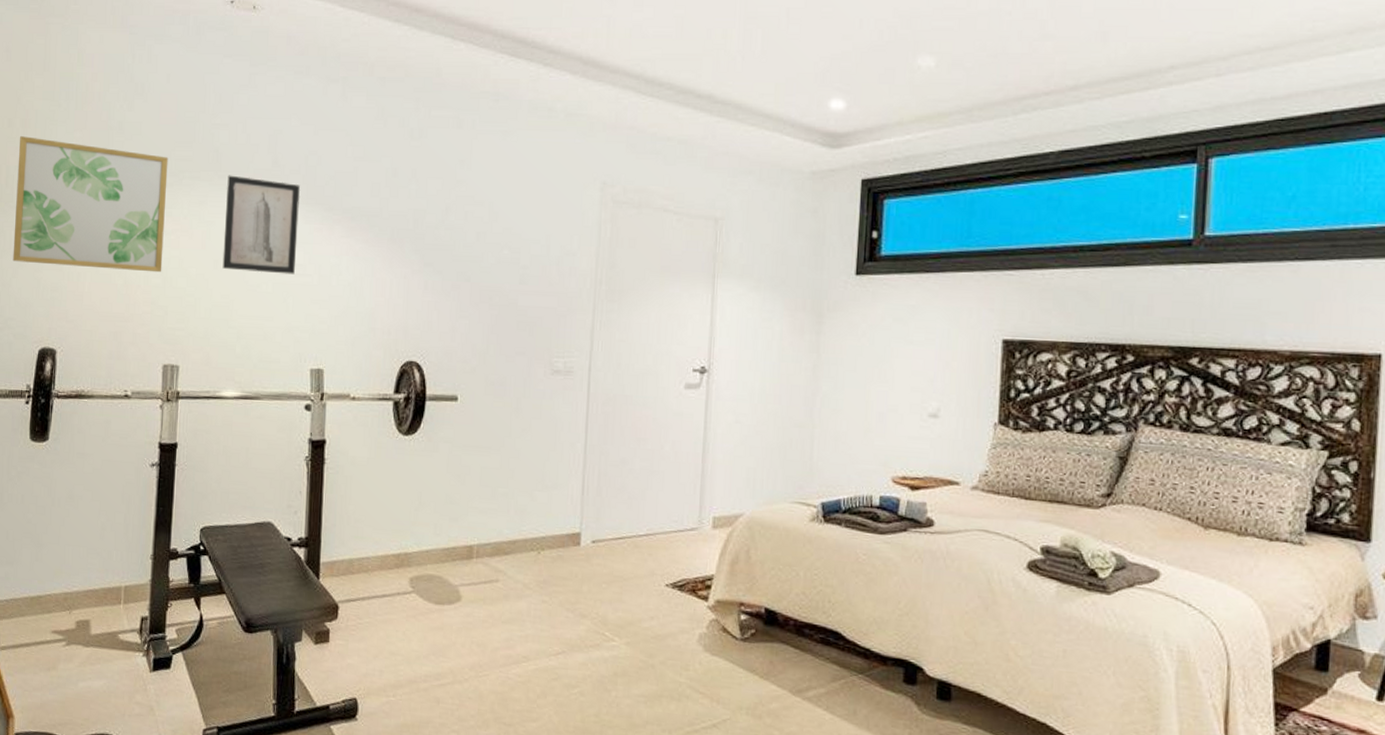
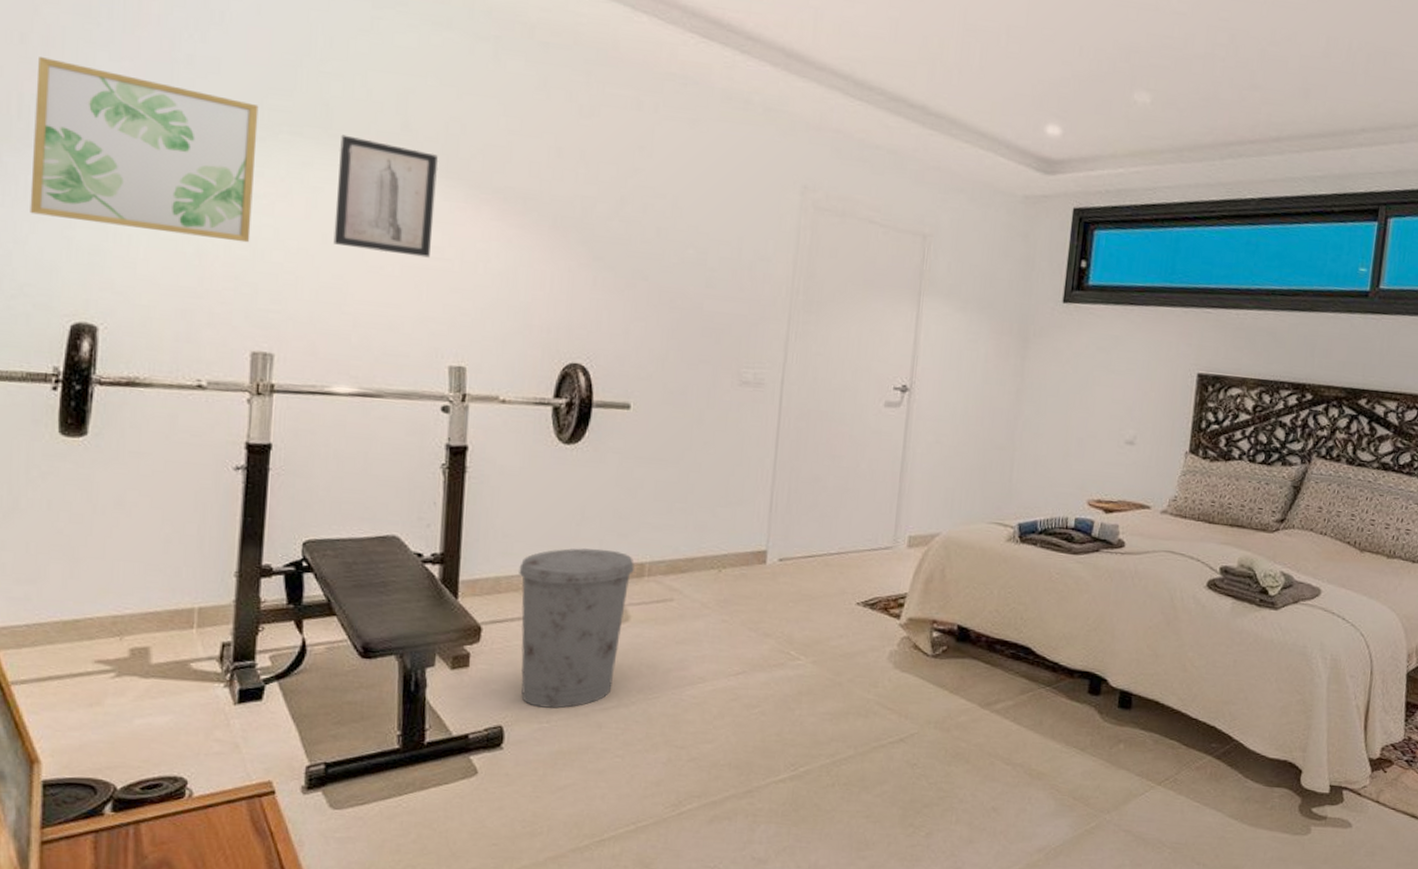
trash can: none [368,532,464,683] -> present [519,548,634,709]

